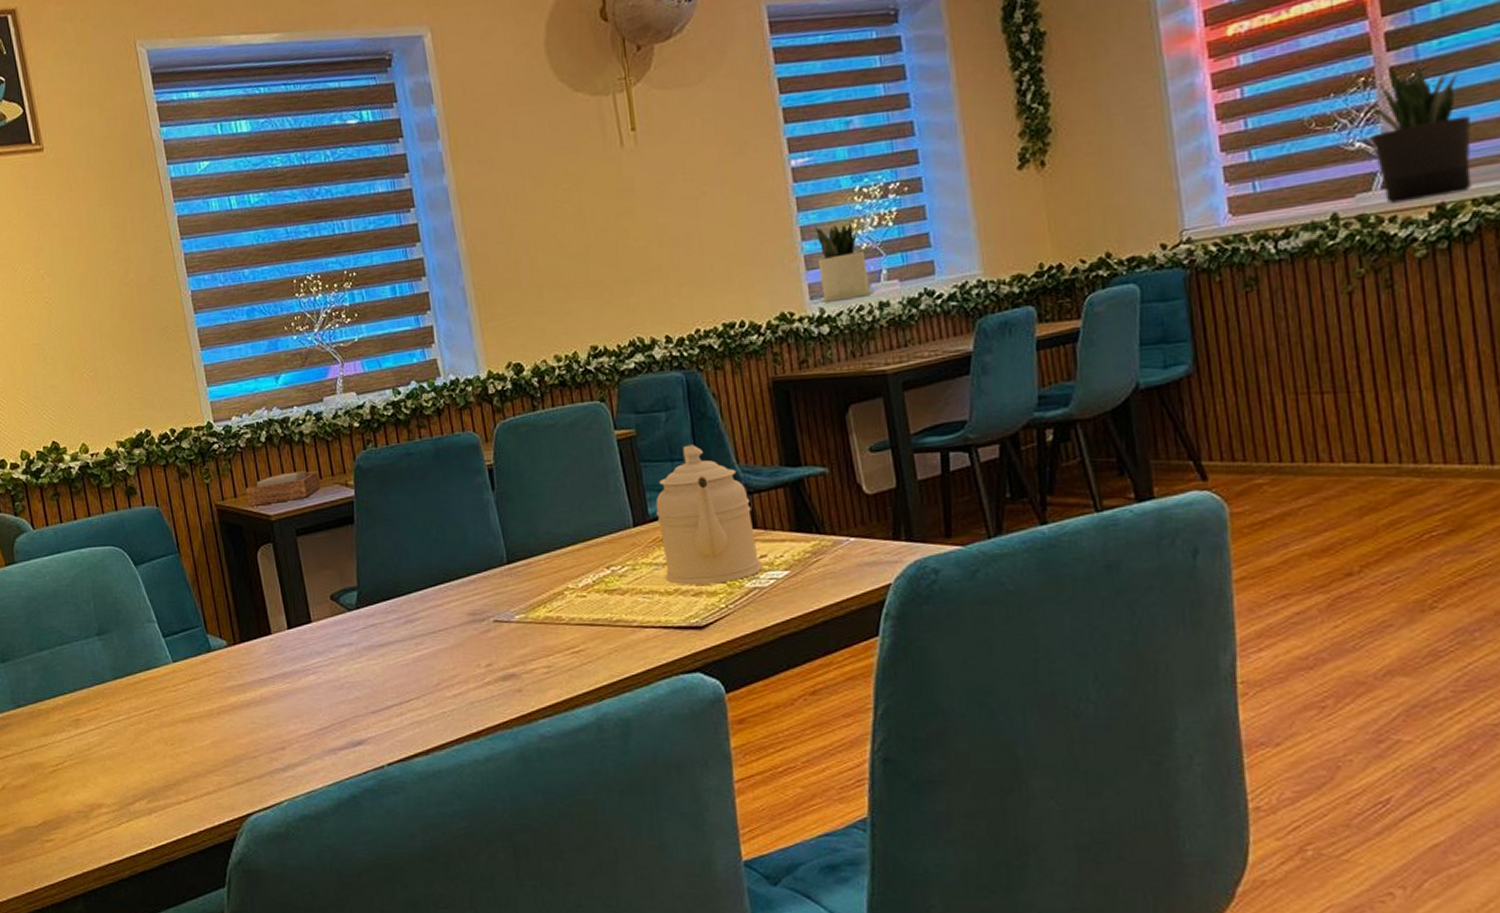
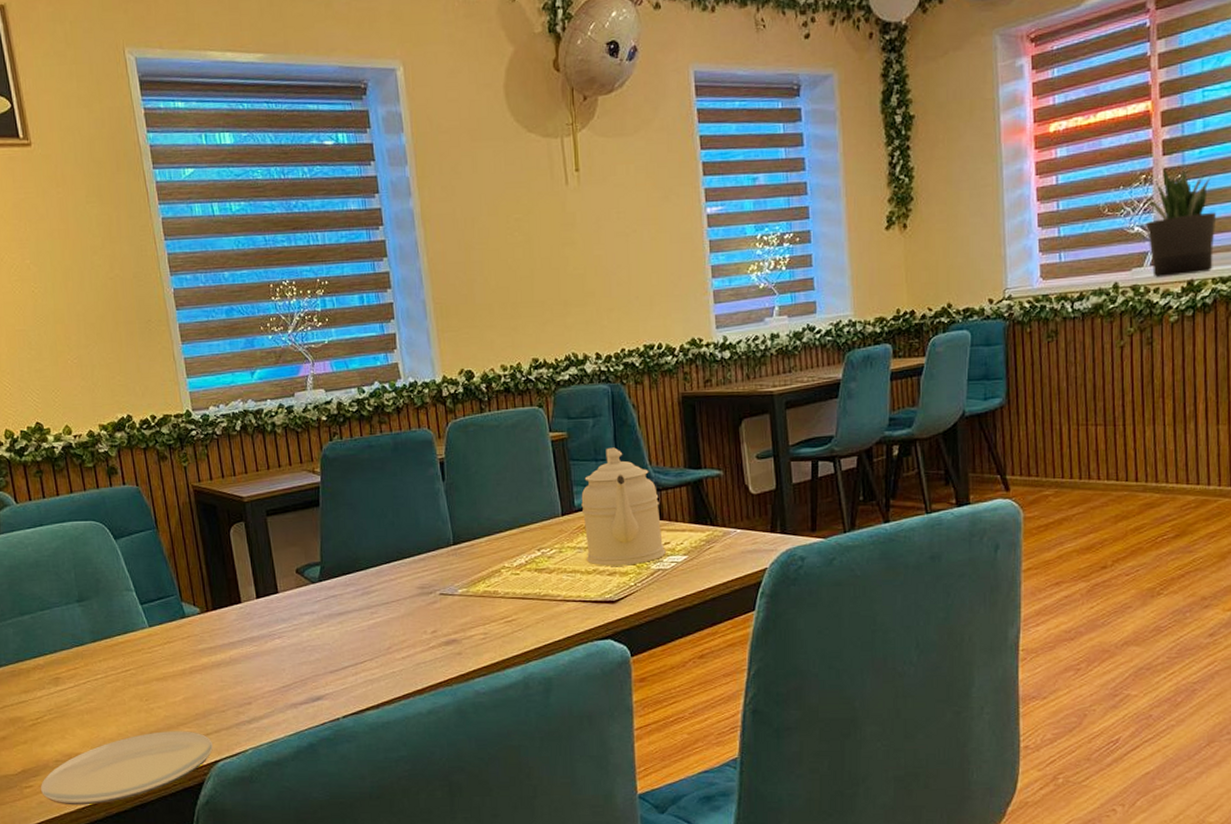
plate: none [61,779,245,862] -> present [40,731,214,805]
napkin holder: present [245,471,321,506] -> none [221,458,291,488]
planter: present [815,219,875,304] -> none [723,262,768,333]

